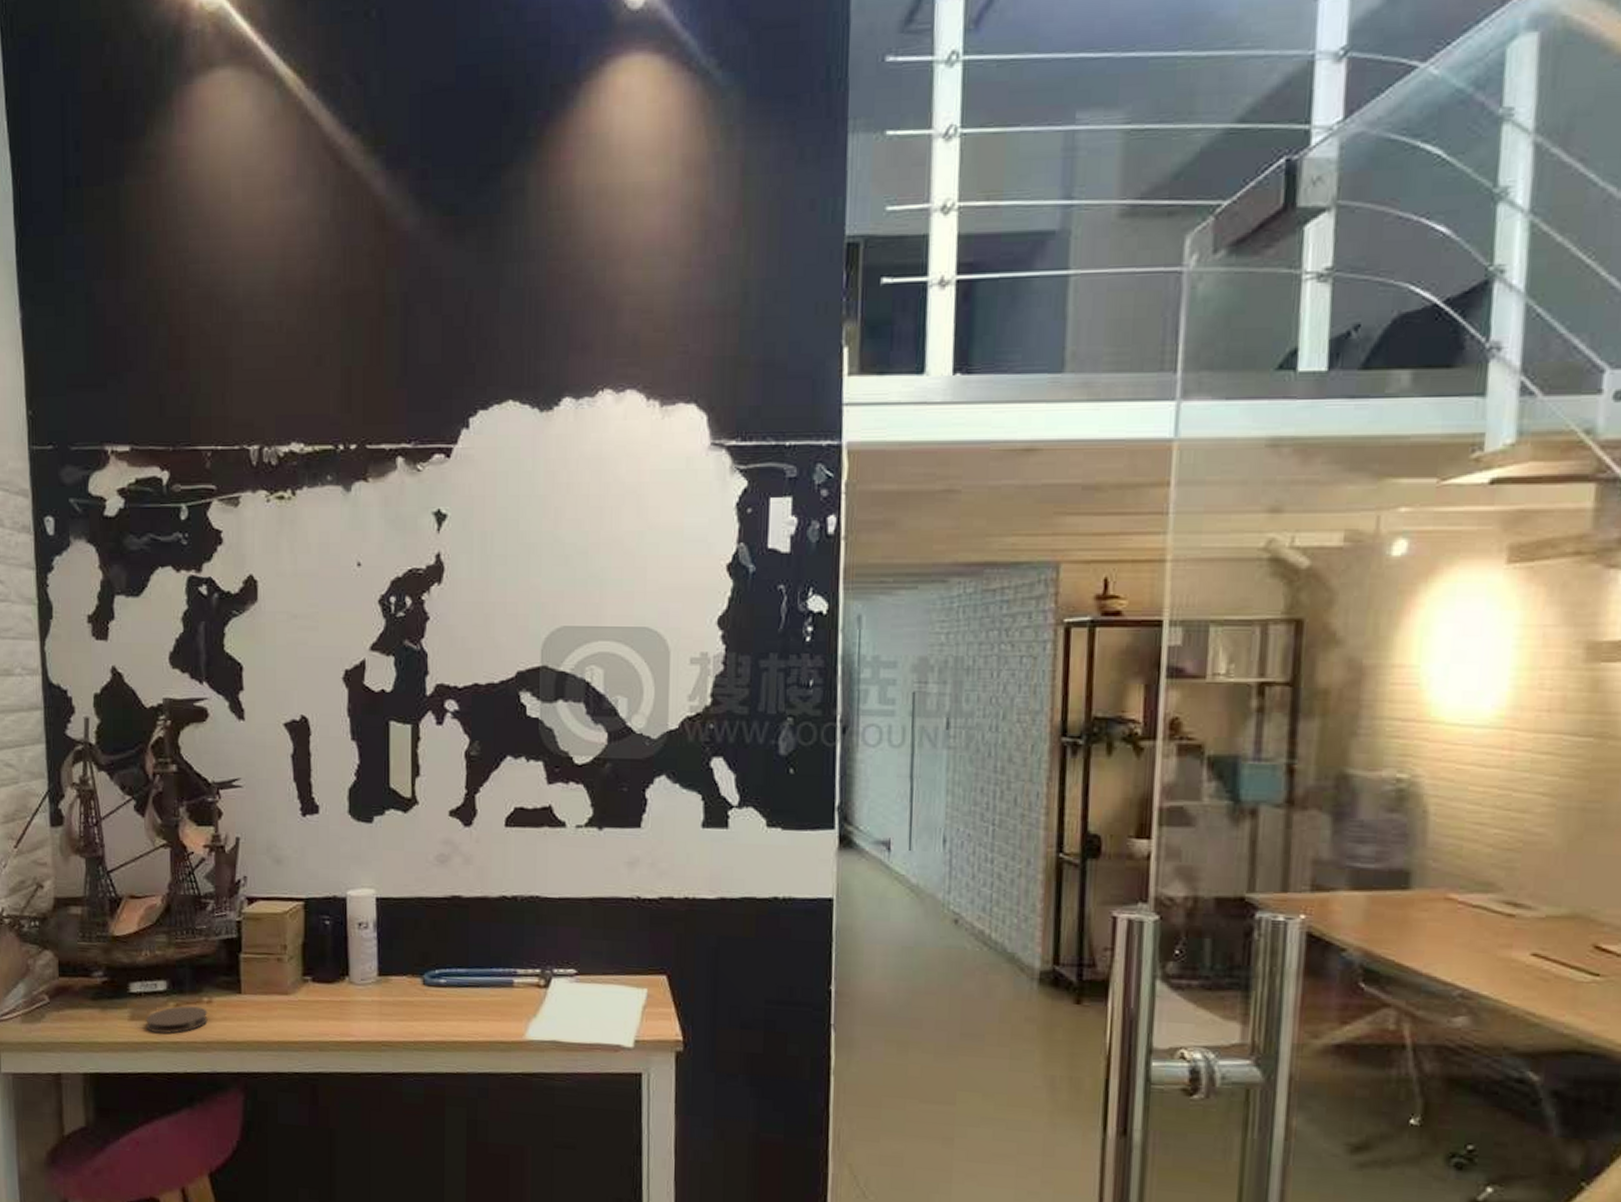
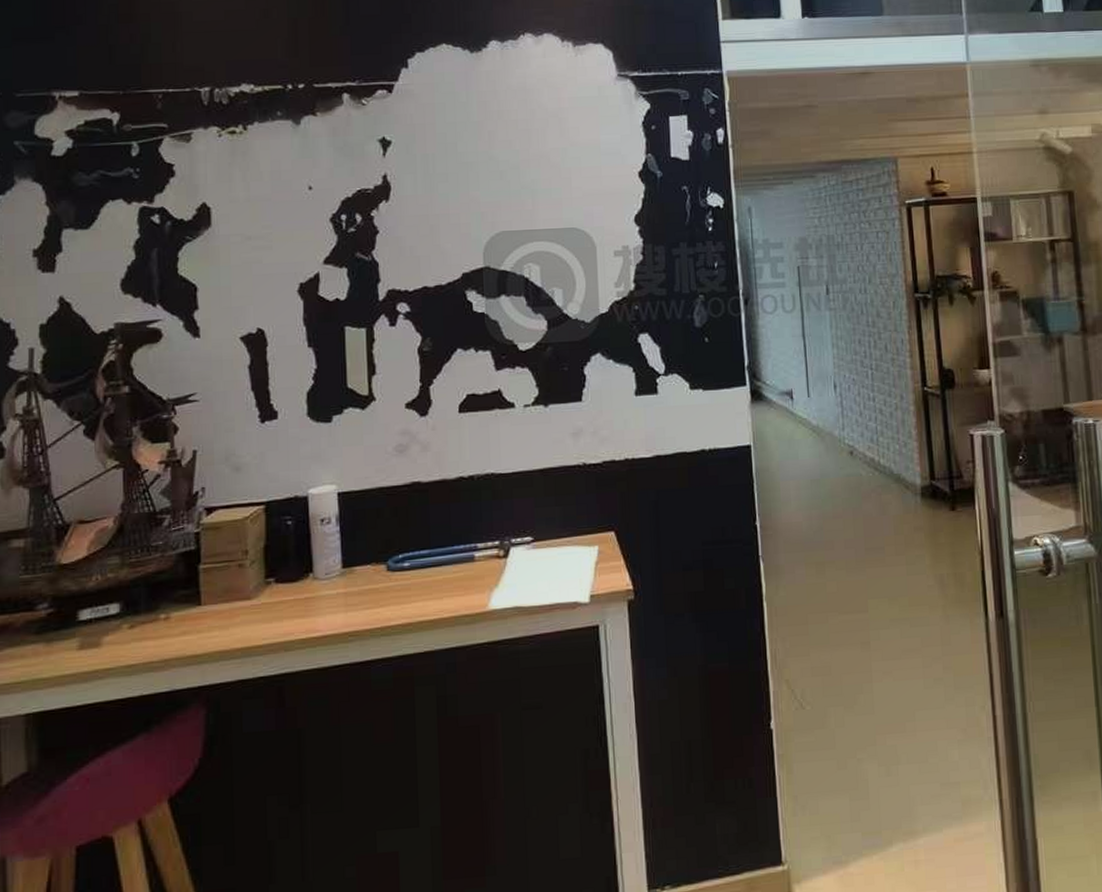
coaster: present [146,1005,208,1034] -> none [97,624,165,659]

